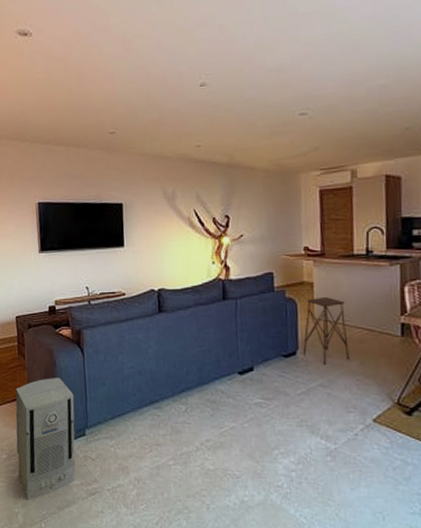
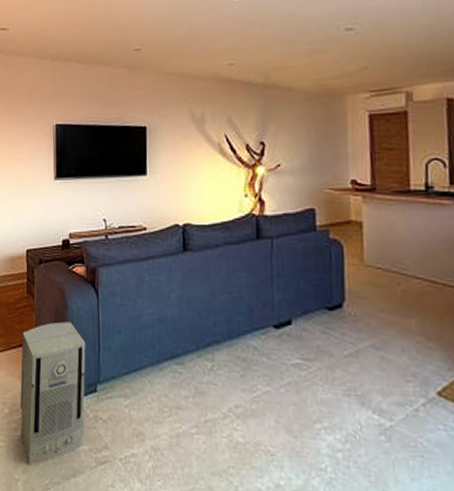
side table: present [303,296,349,365] -> none [350,239,407,321]

